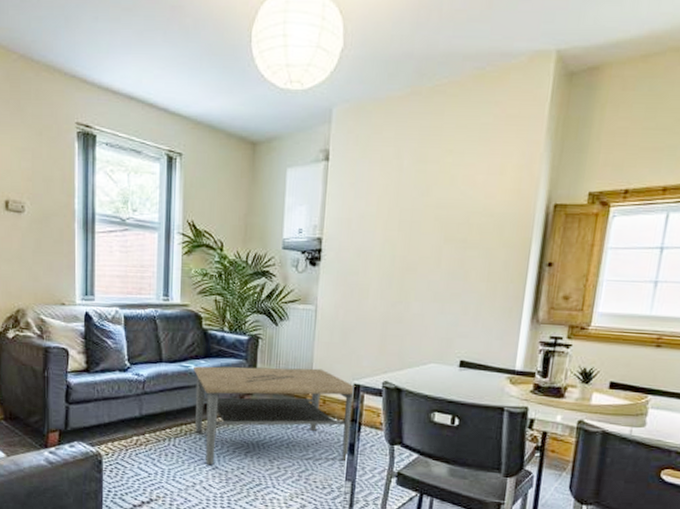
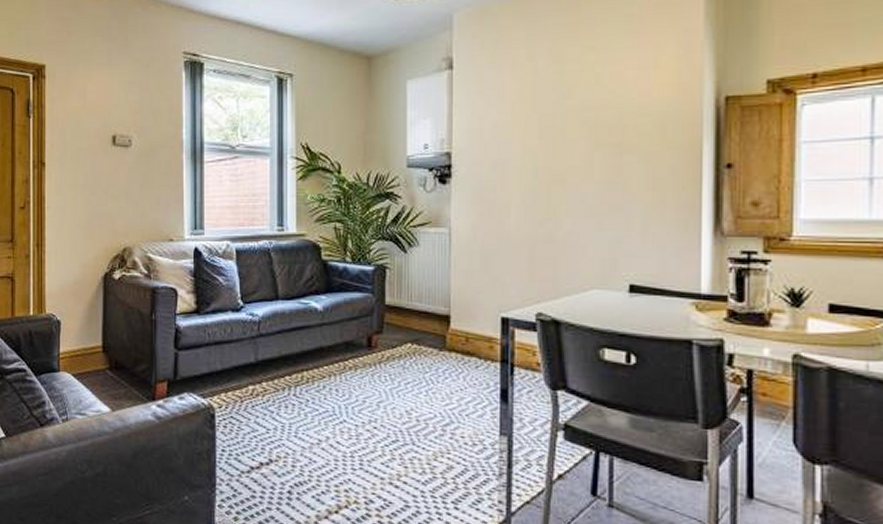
coffee table: present [194,366,356,465] -> none [314,300,504,417]

